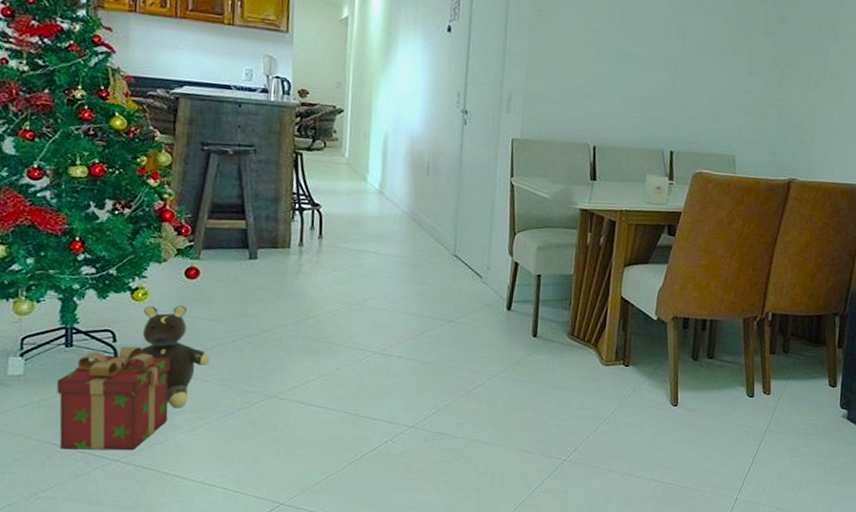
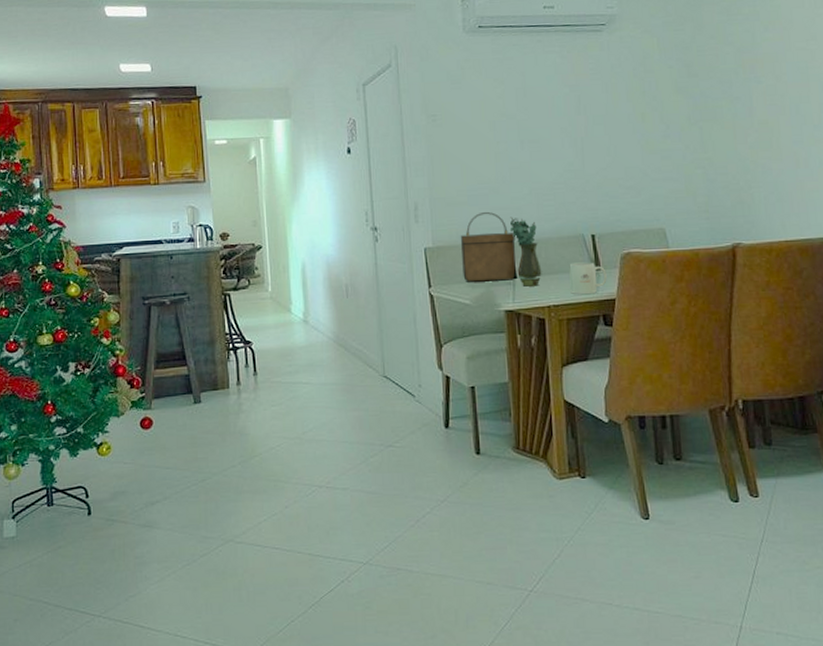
gift box: present [56,346,171,450] -> none [43,500,139,607]
teddy bear: present [140,305,211,408] -> none [109,456,171,559]
handbag: none [546,113,601,182] -> present [460,211,516,282]
vase: none [596,122,622,191] -> present [509,217,542,287]

